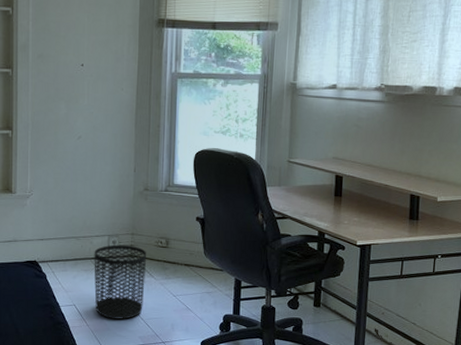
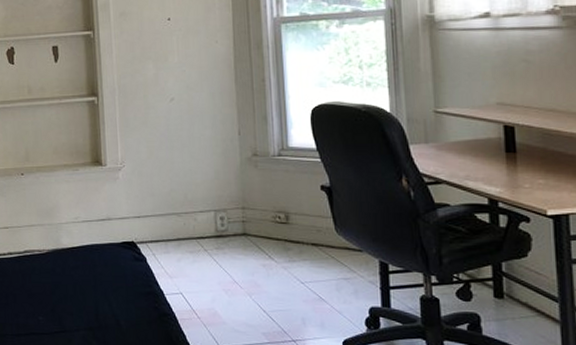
waste bin: present [94,244,147,319] -> none [199,221,264,311]

